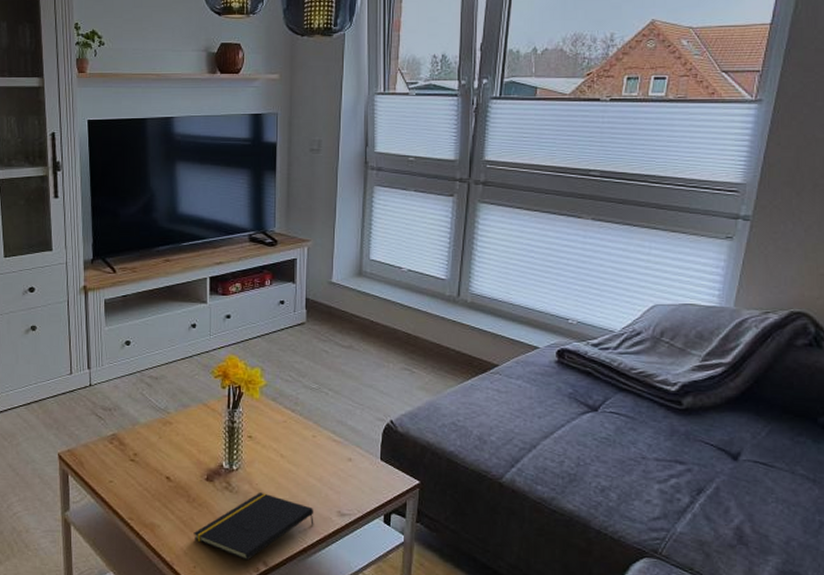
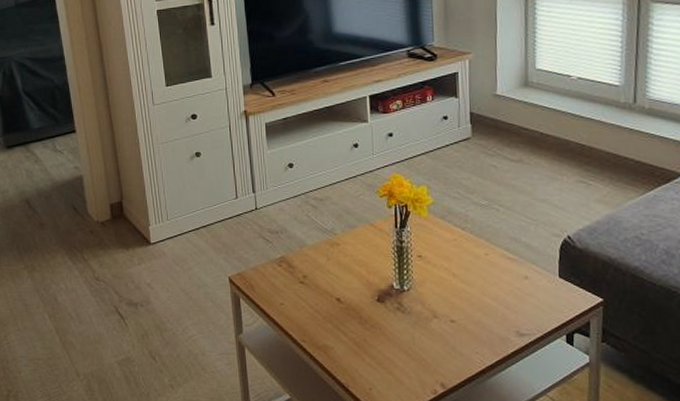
notepad: present [193,493,314,561] -> none [367,313,492,383]

